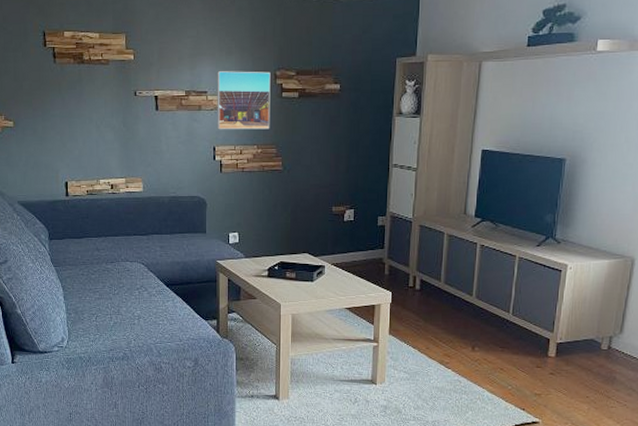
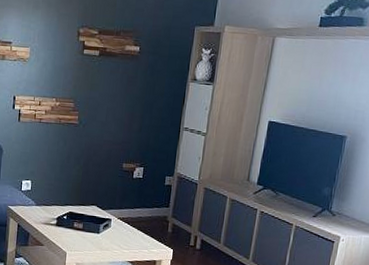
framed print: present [217,71,271,130] -> none [18,24,74,84]

